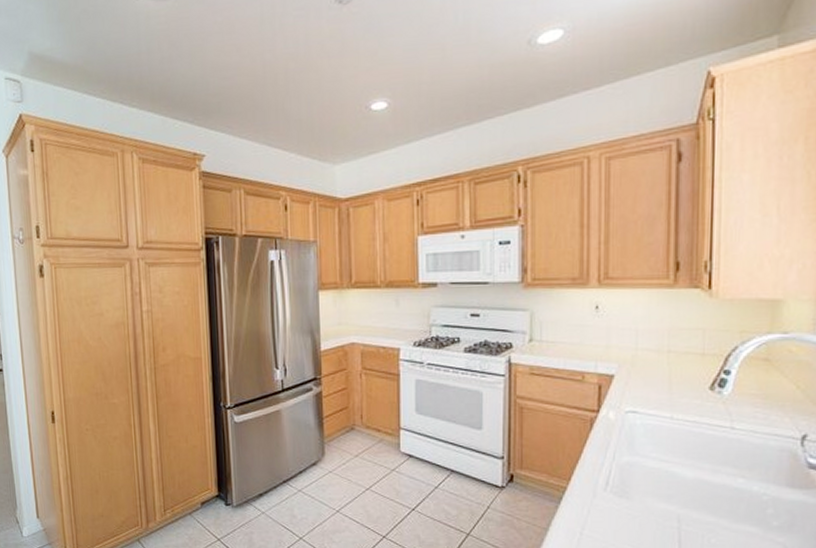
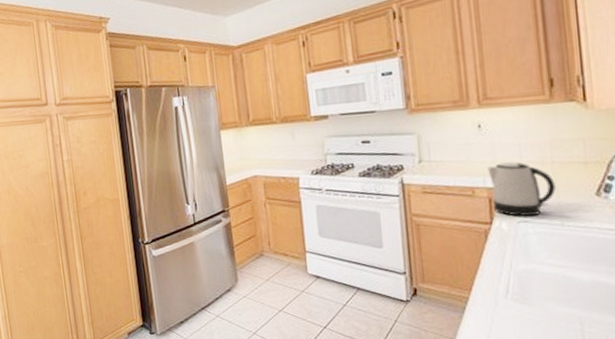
kettle: none [600,348,669,407] -> present [487,162,556,217]

